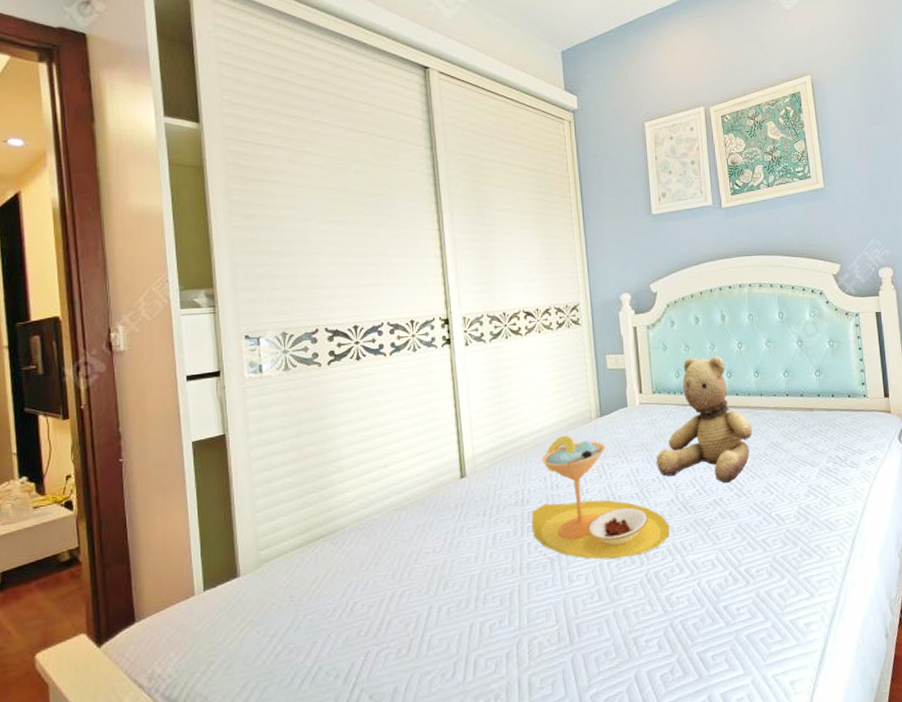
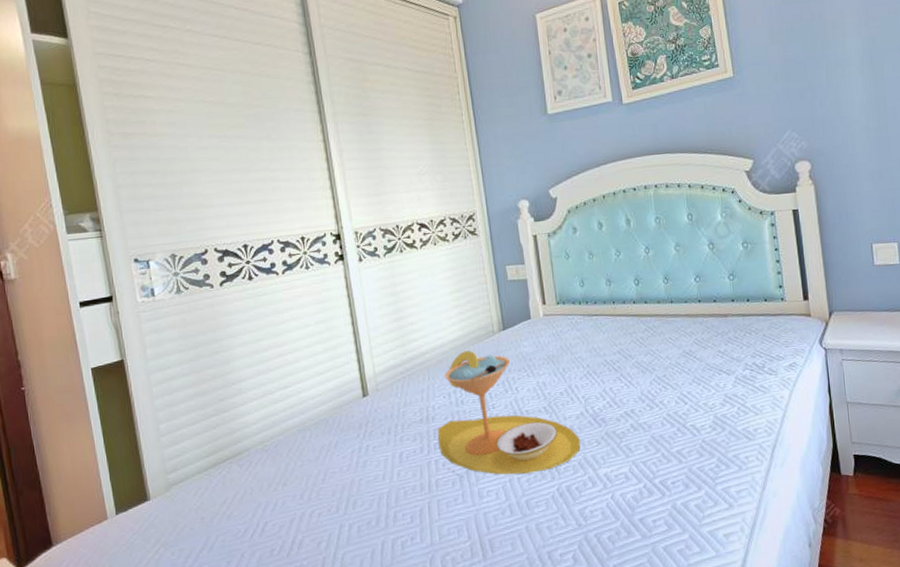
teddy bear: present [656,355,753,483] -> none [563,262,664,395]

